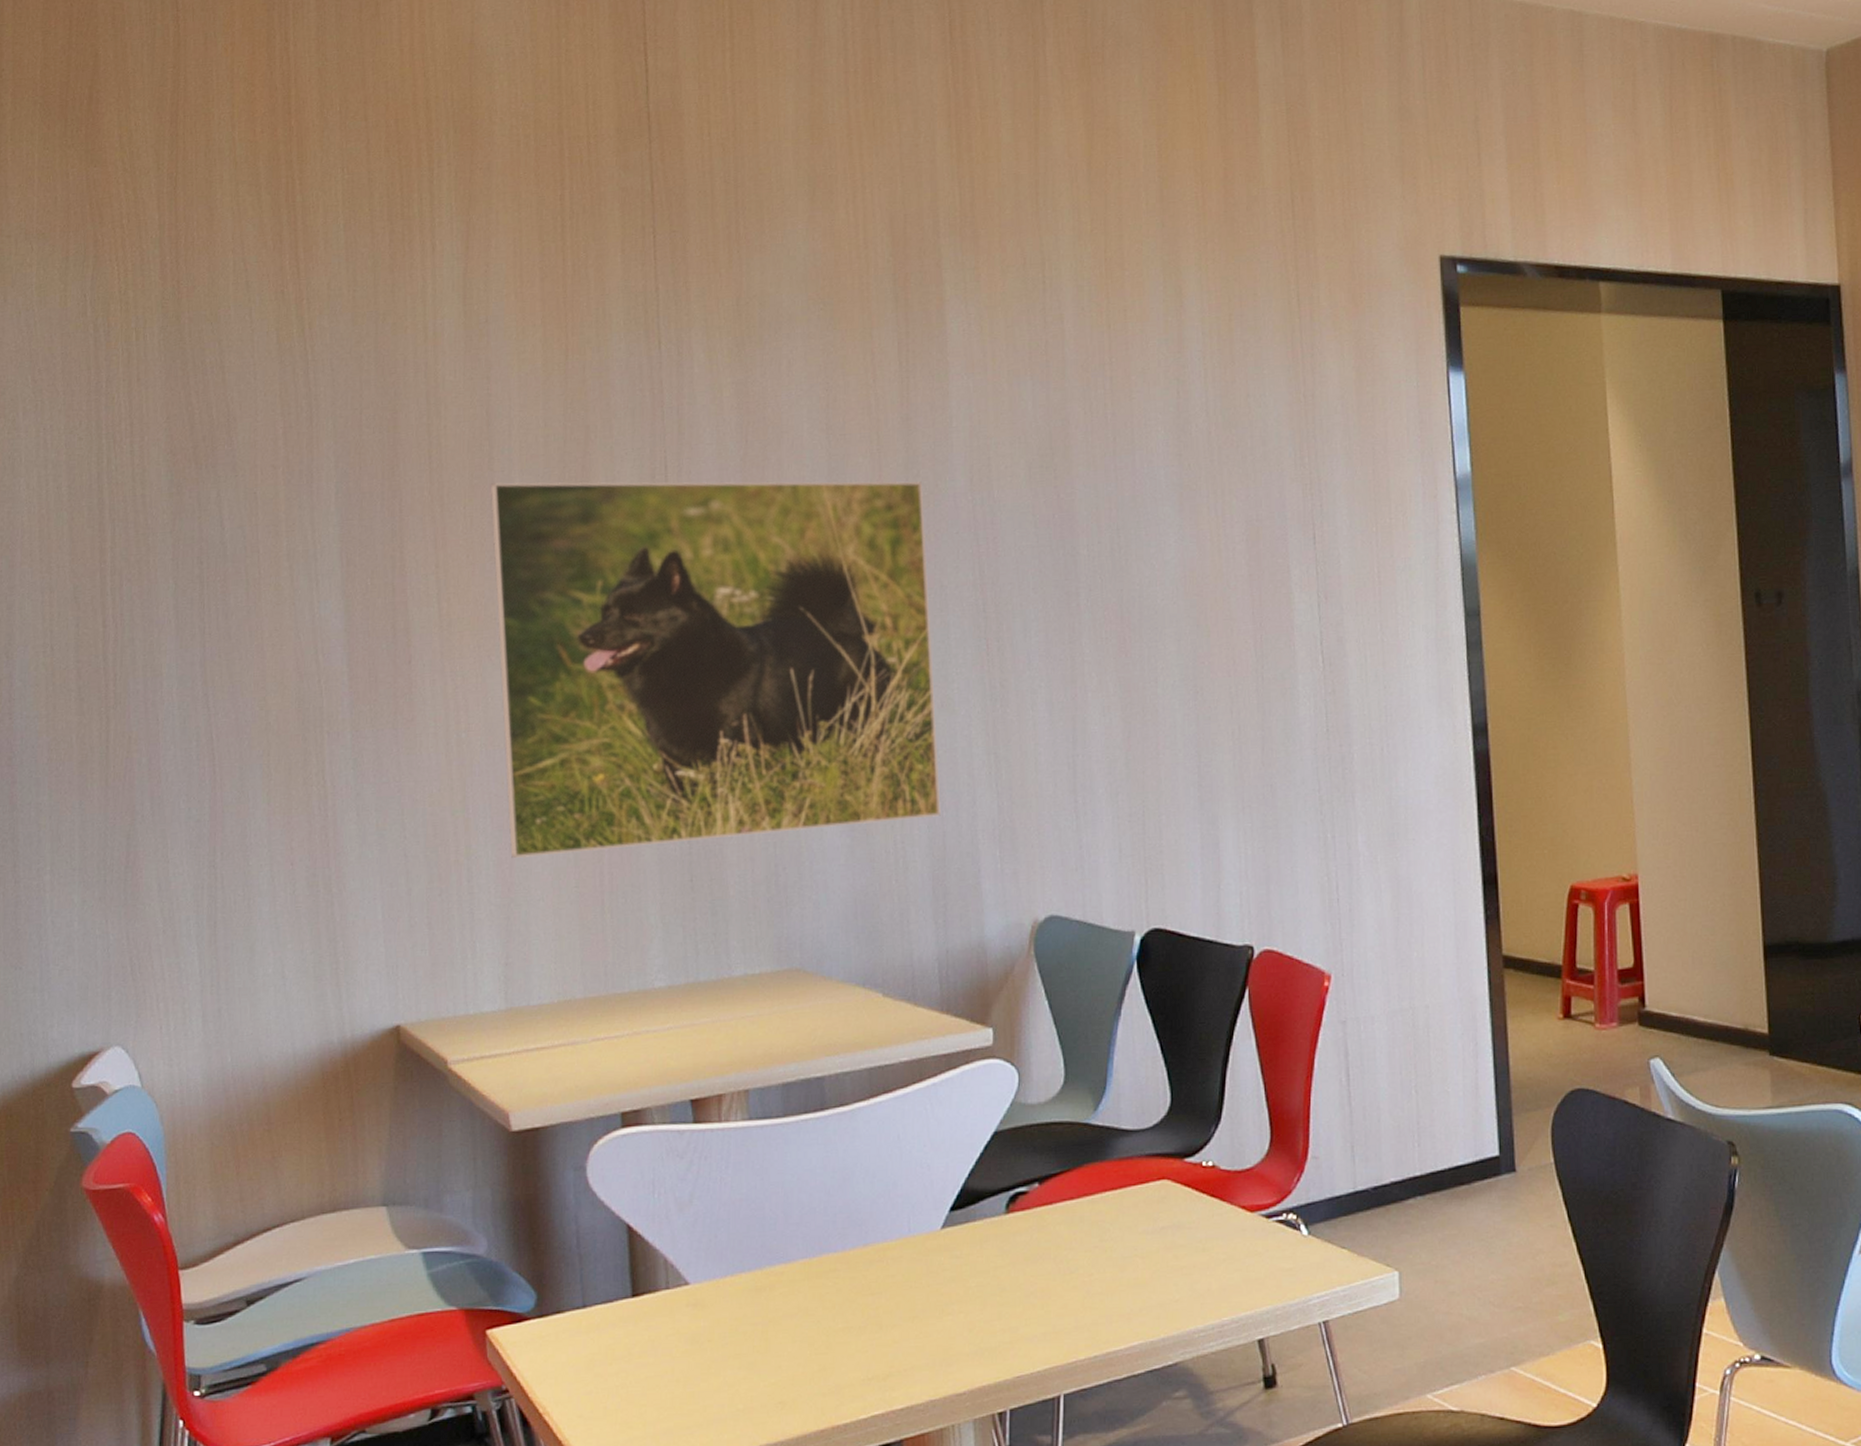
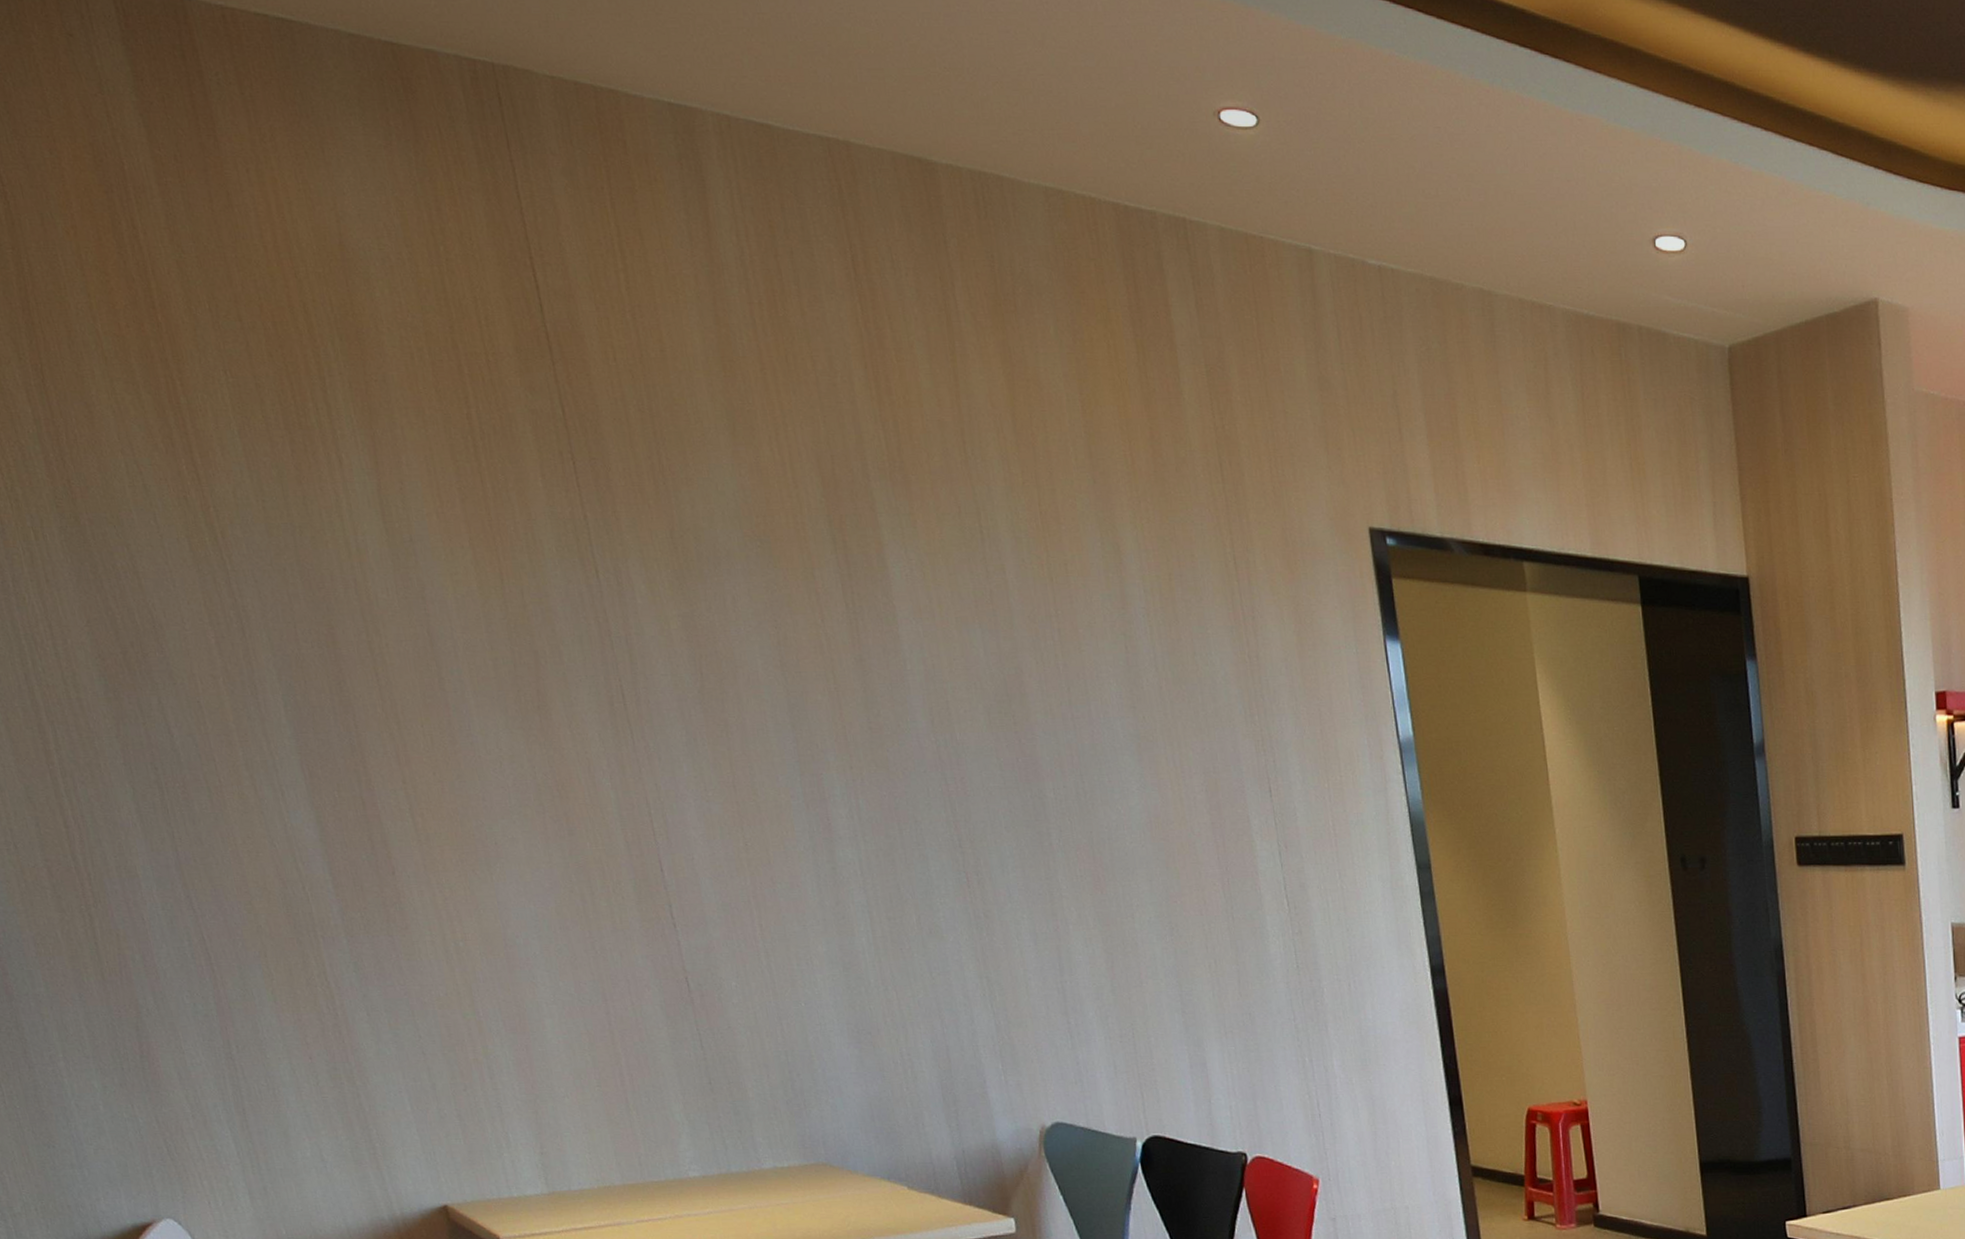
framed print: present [490,481,941,859] -> none [446,703,942,1059]

